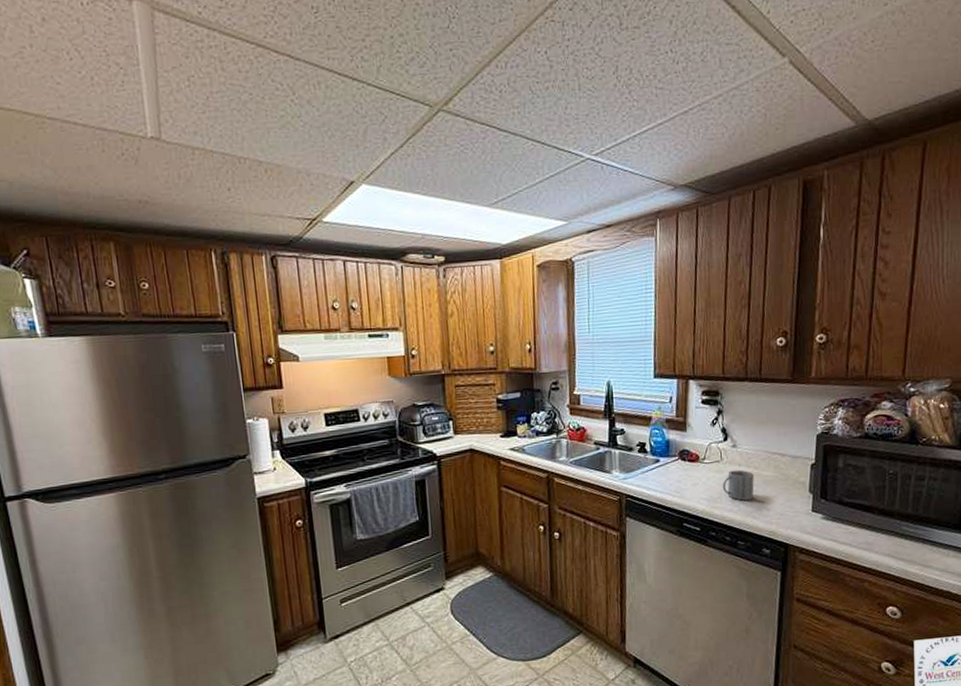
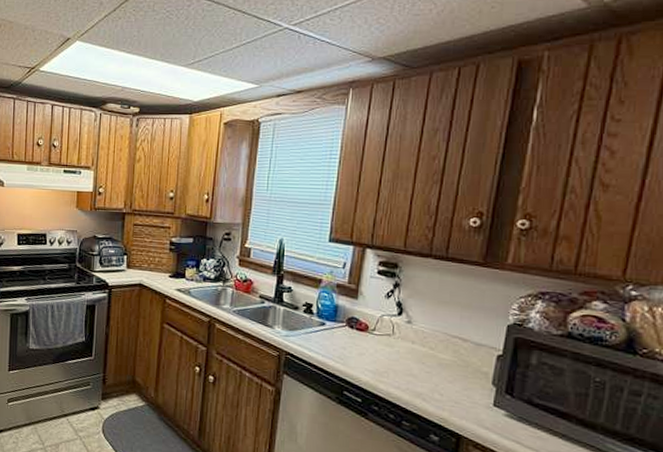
mug: present [722,469,754,501] -> none [391,346,428,381]

